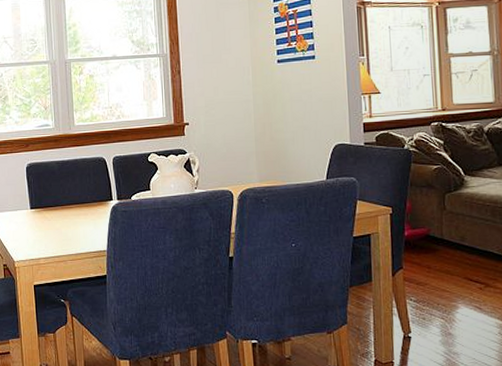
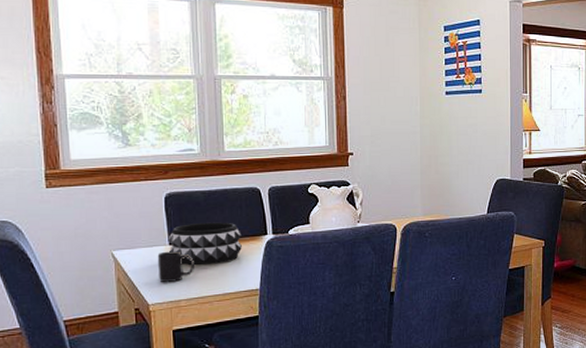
mug: none [21,214,51,242] -> present [157,251,194,282]
decorative bowl: none [29,189,91,228] -> present [168,222,242,266]

